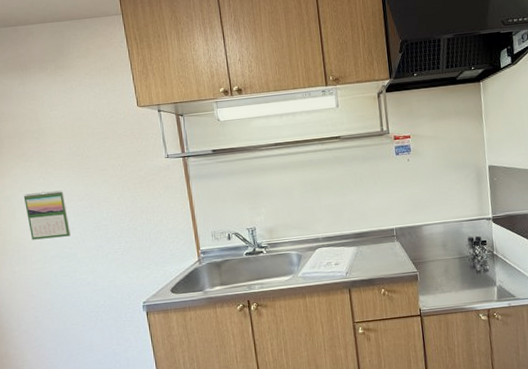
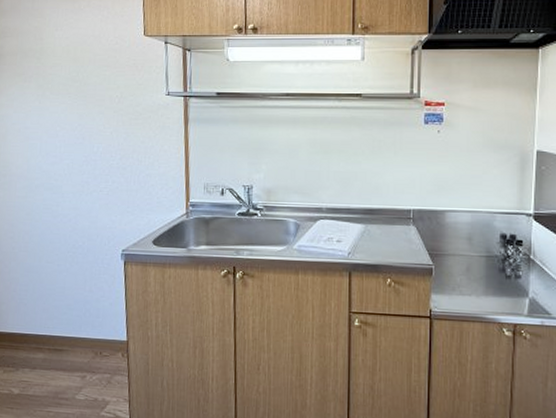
calendar: present [23,190,70,240] -> none [17,115,59,167]

